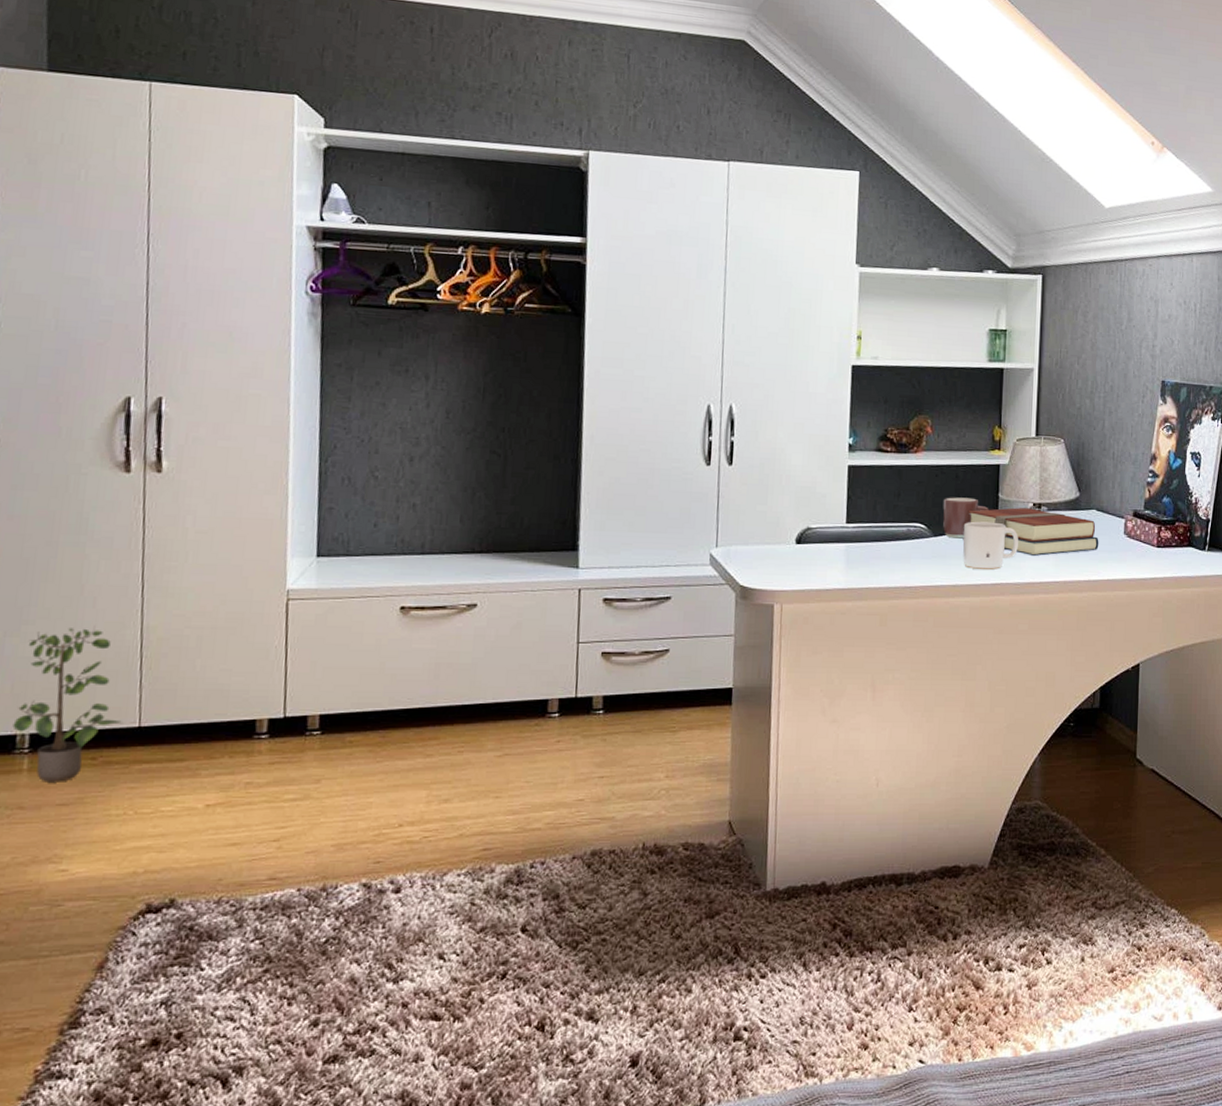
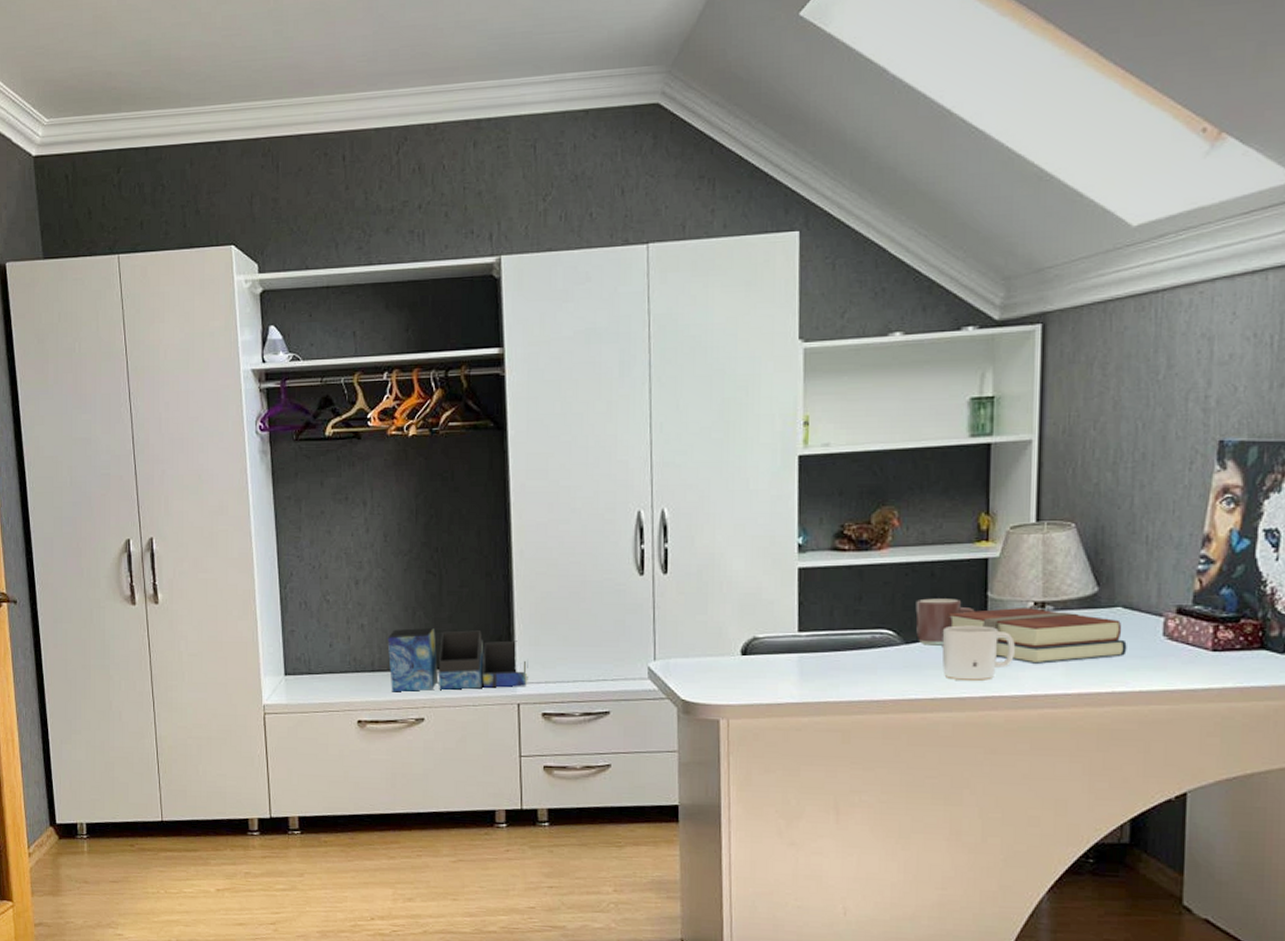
potted plant: present [12,627,124,782] -> none [74,736,150,864]
storage box: none [441,509,593,577] -> present [387,627,528,693]

